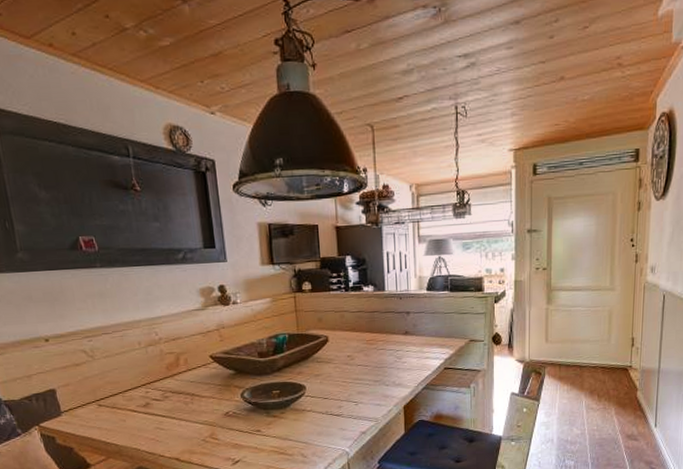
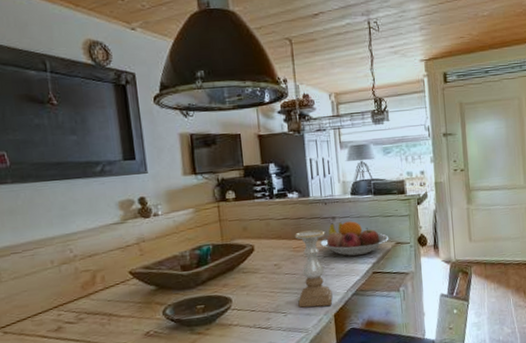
candle holder: none [368,324,403,399] -> present [294,230,333,308]
fruit bowl: none [393,316,463,352] -> present [320,221,389,257]

